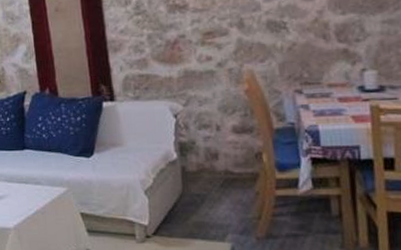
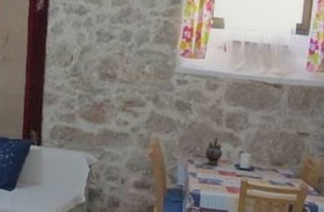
teapot: none [315,55,339,91] -> present [205,136,223,165]

